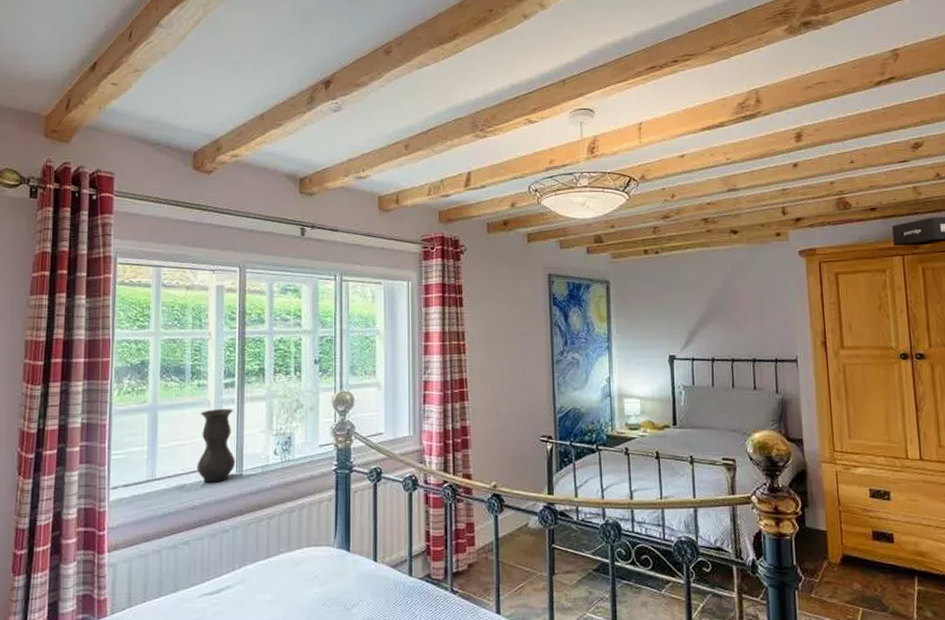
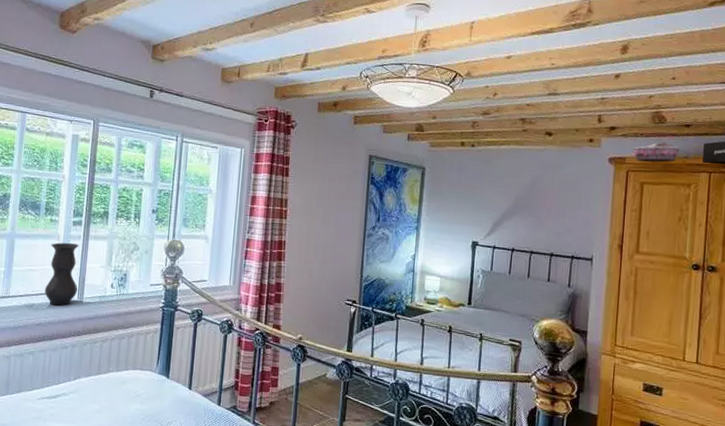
decorative basket: none [819,227,869,251] -> present [630,141,680,163]

